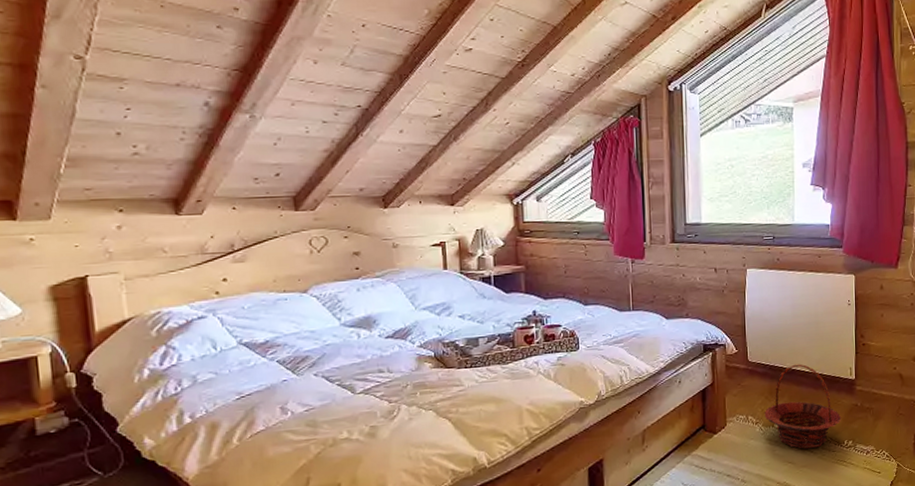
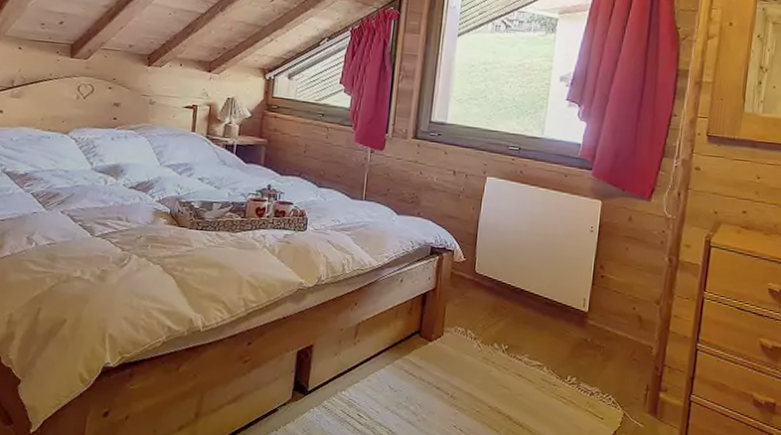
basket: present [764,364,842,449] -> none [484,284,568,377]

